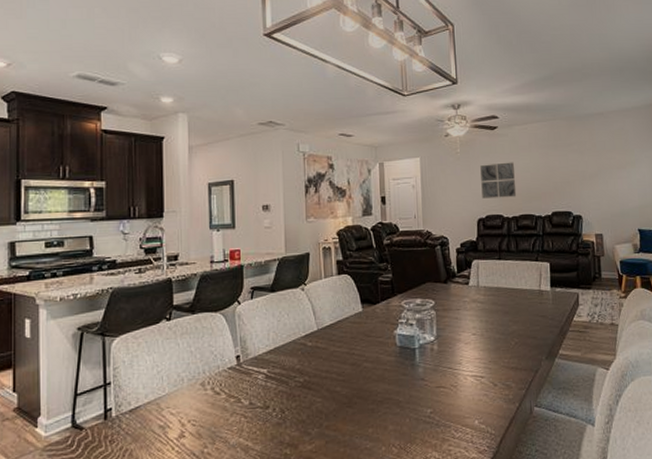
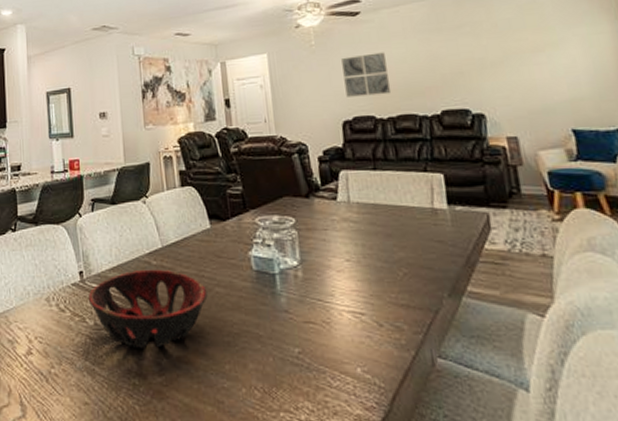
decorative bowl: none [244,350,357,422] -> present [88,269,208,348]

